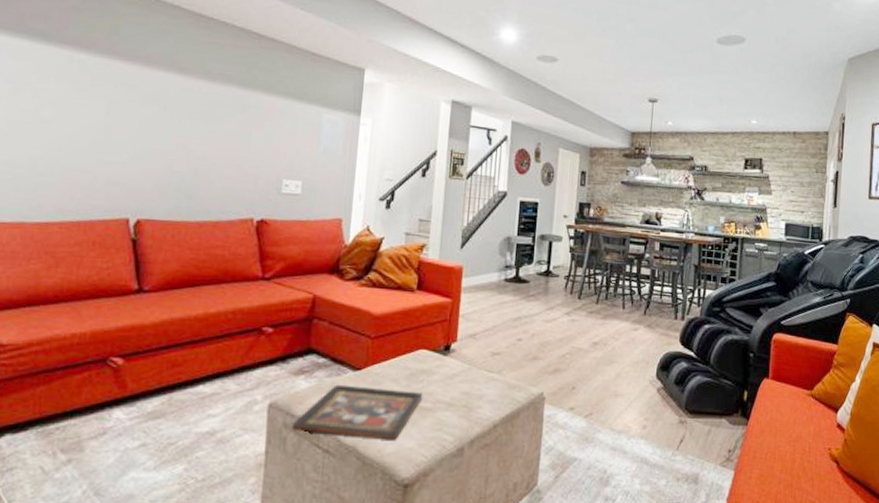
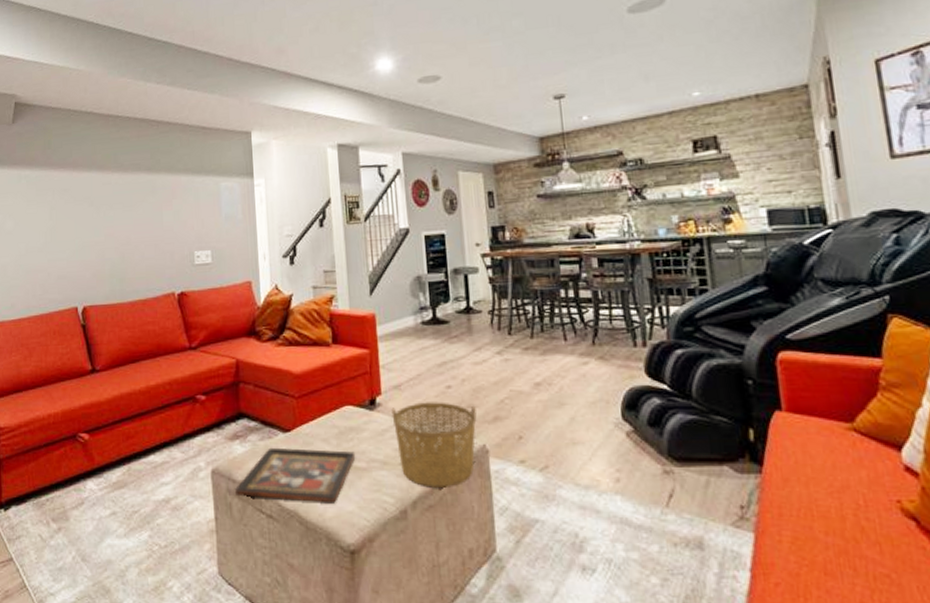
basket: none [463,351,540,429] -> present [391,402,477,488]

